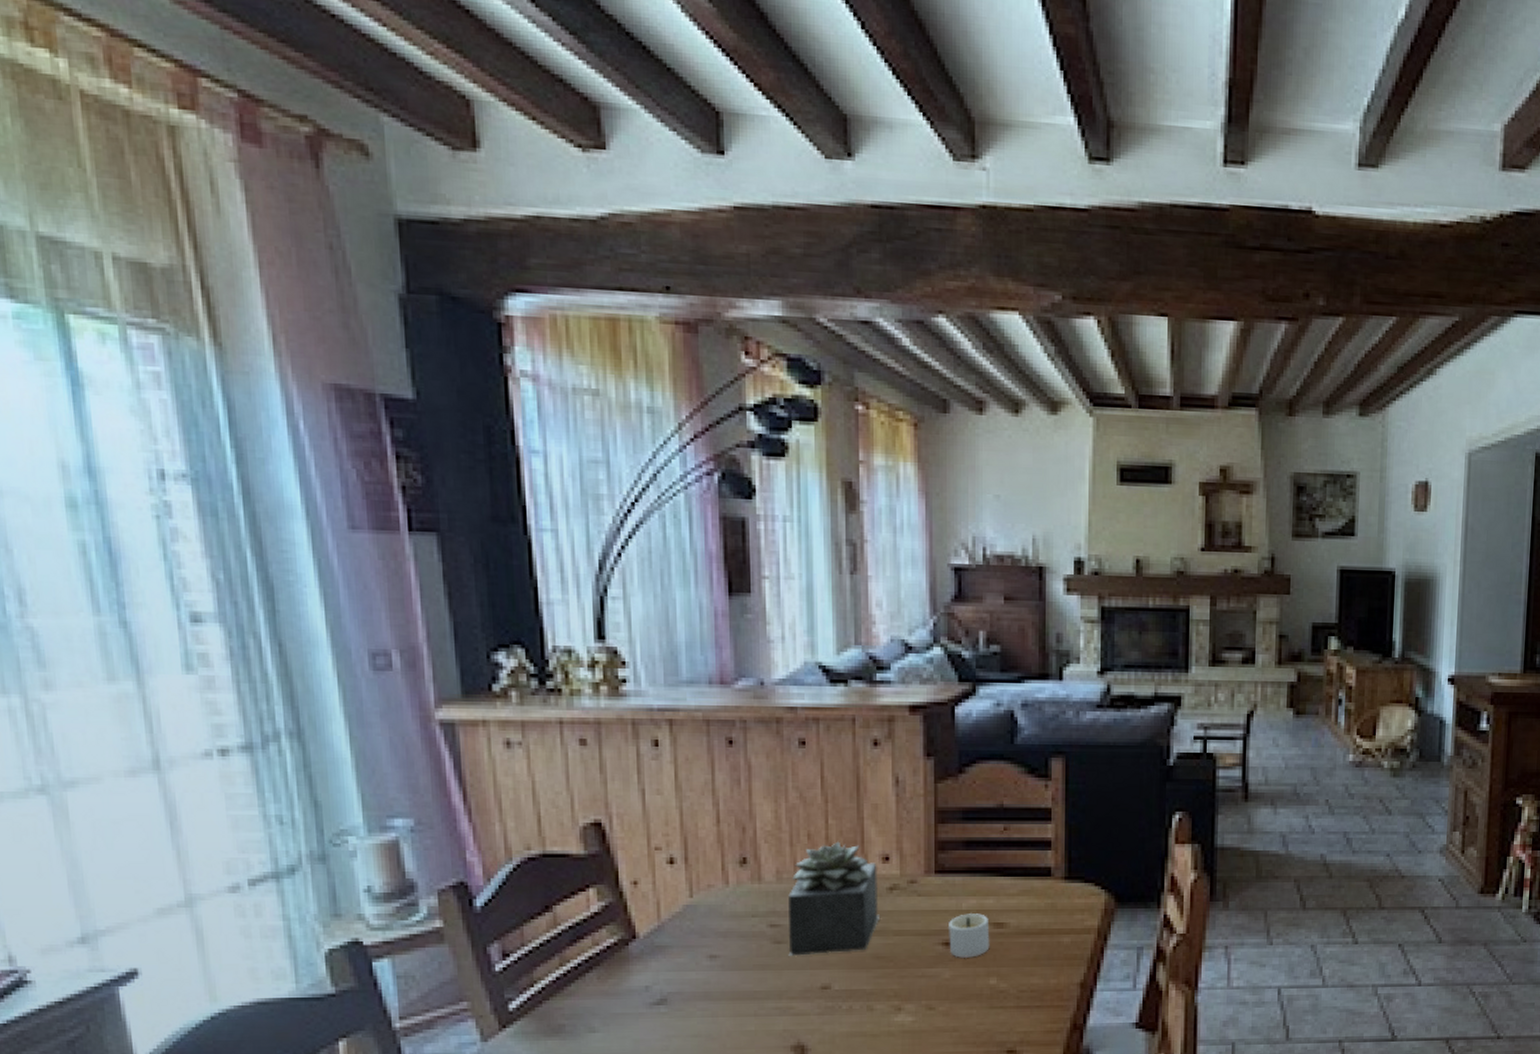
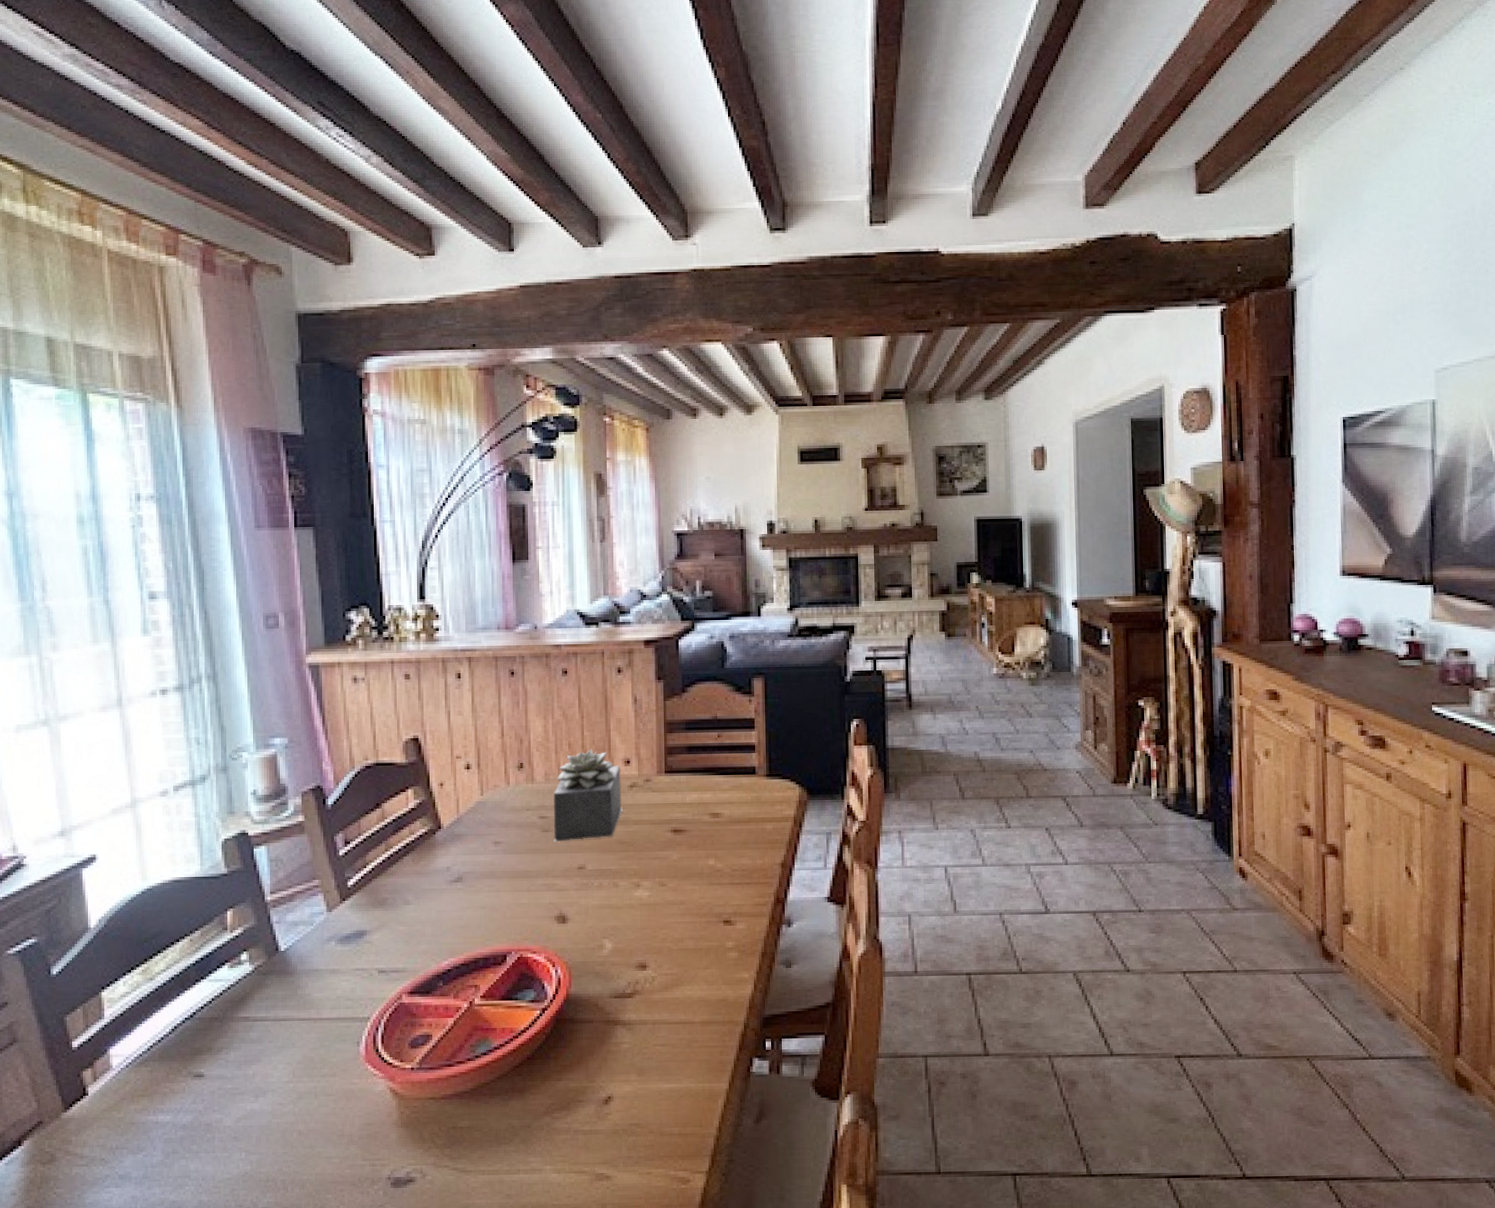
candle: present [947,913,990,958] -> none [675,806,708,843]

